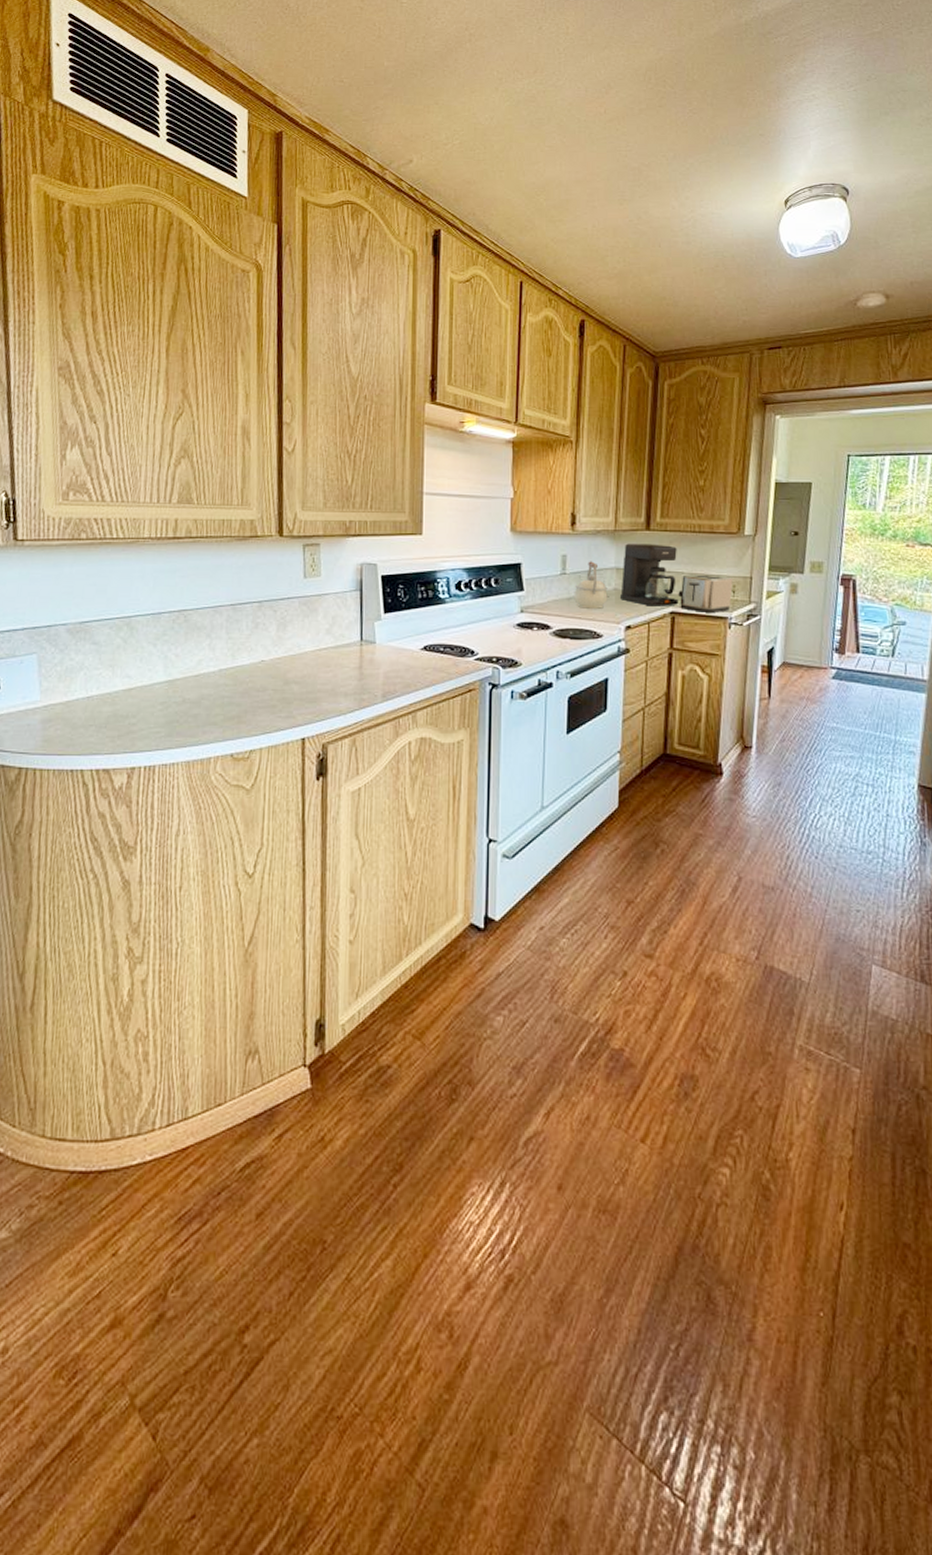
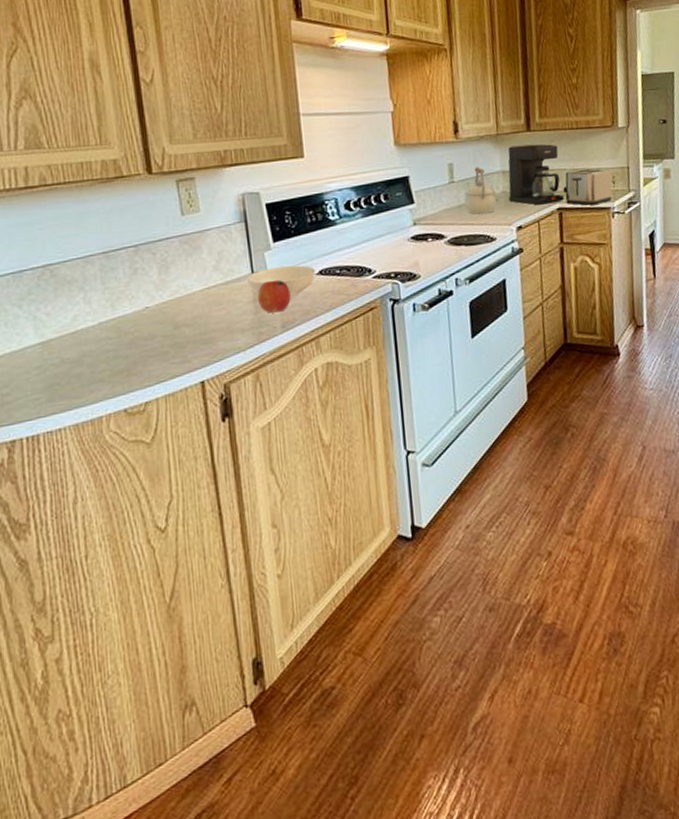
bowl: none [355,638,421,670] -> present [246,265,316,299]
fruit: none [363,649,394,681] -> present [257,279,291,313]

